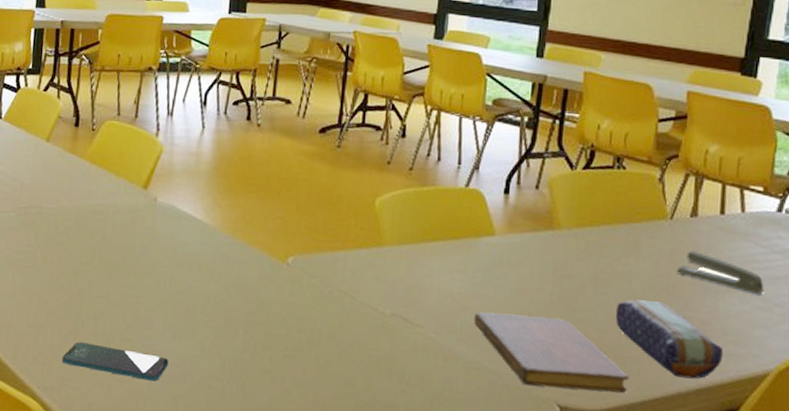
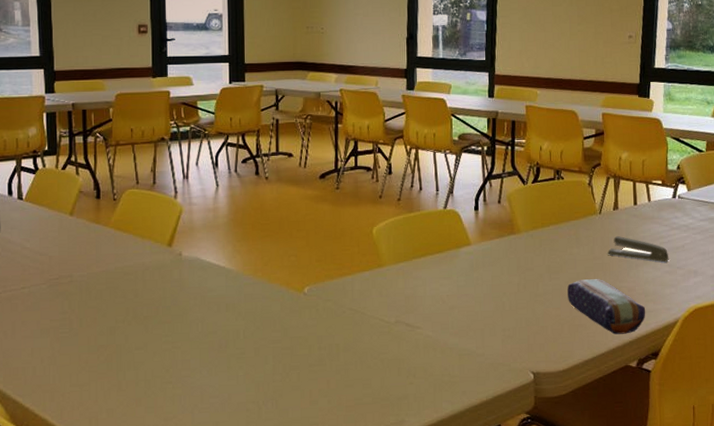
smartphone: present [61,342,169,382] -> none [107,391,208,415]
notebook: present [473,312,630,393] -> none [461,303,582,361]

